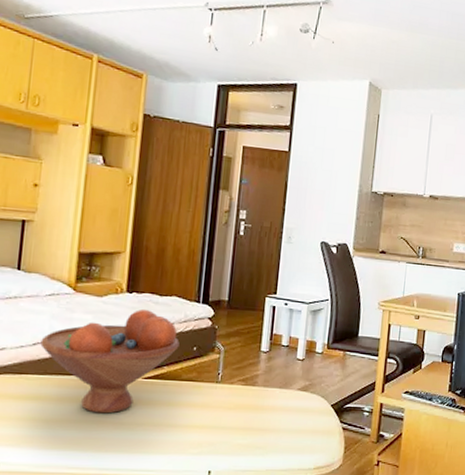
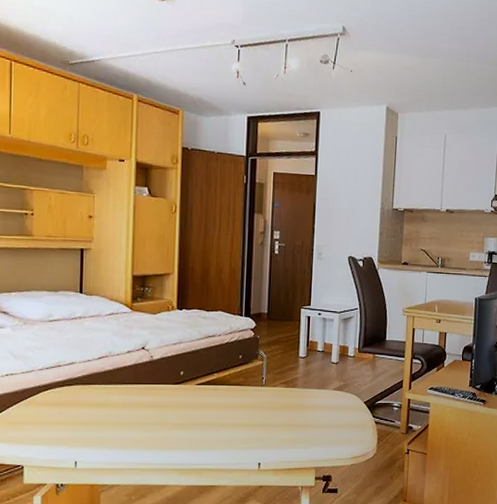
fruit bowl: present [40,308,180,414] -> none [105,323,227,416]

